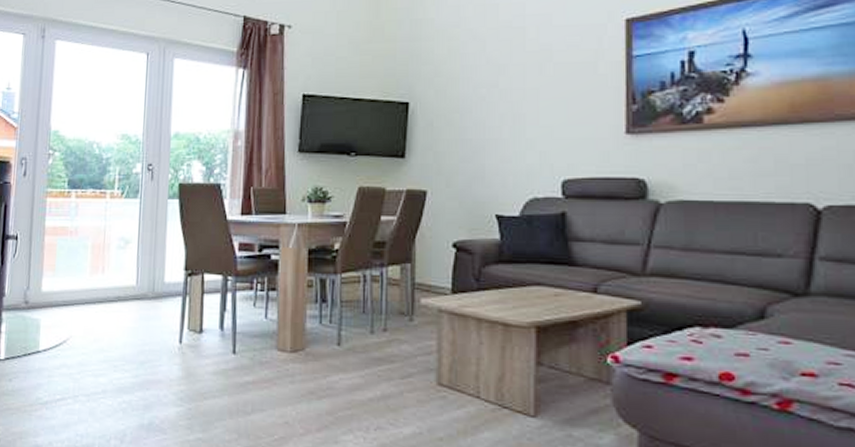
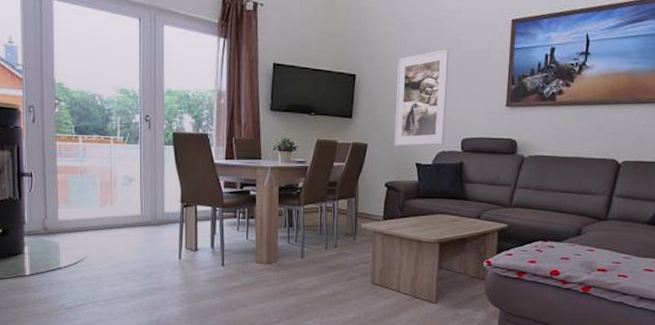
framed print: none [464,63,538,193] -> present [394,49,450,147]

